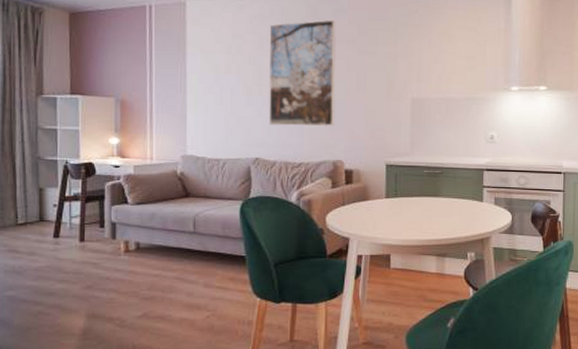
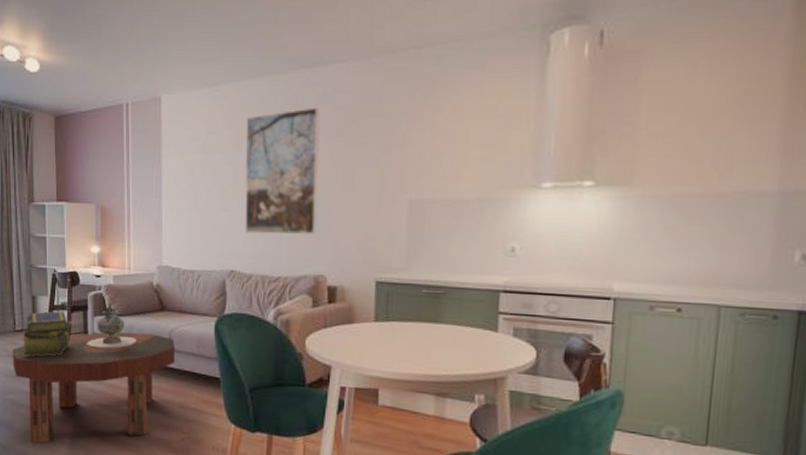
coffee table: none [13,219,200,339] -> present [12,332,176,444]
stack of books: none [24,202,88,250] -> present [21,311,73,357]
decorative vase: none [103,192,159,237] -> present [87,304,136,349]

